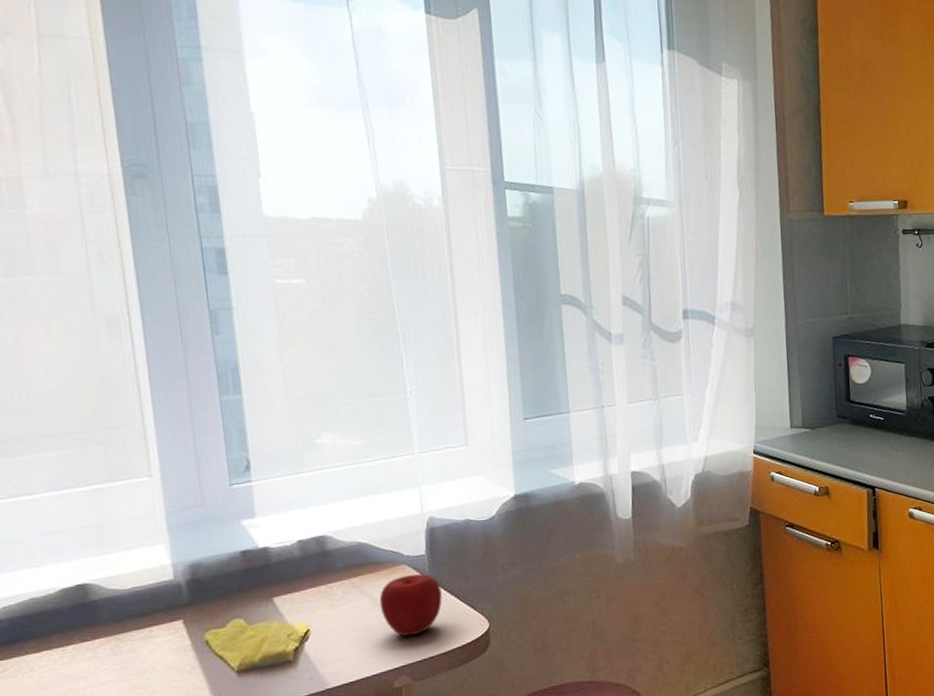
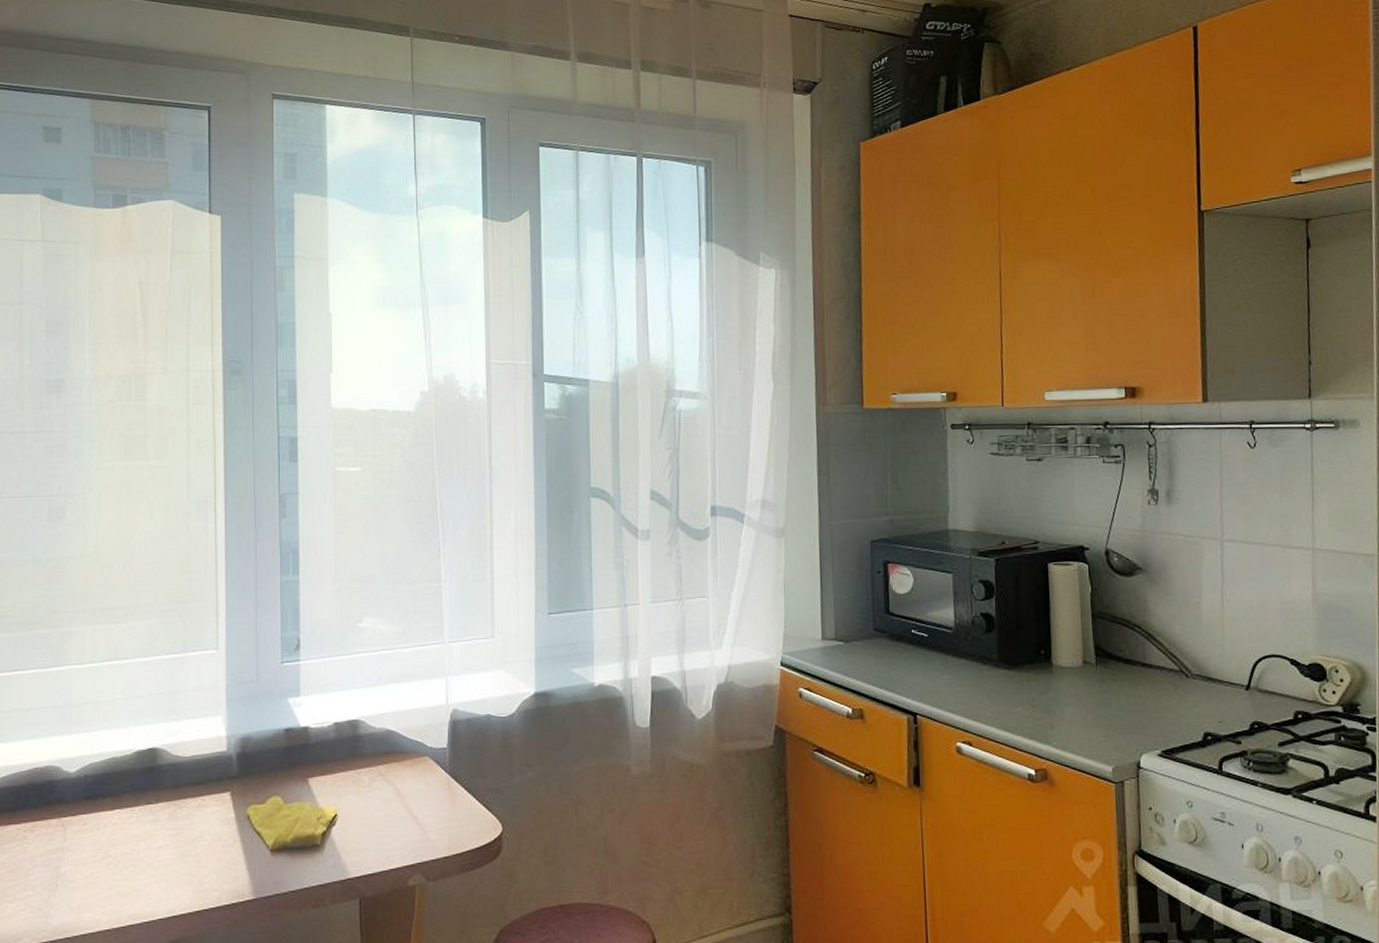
apple: present [379,573,443,637] -> none [401,767,460,832]

